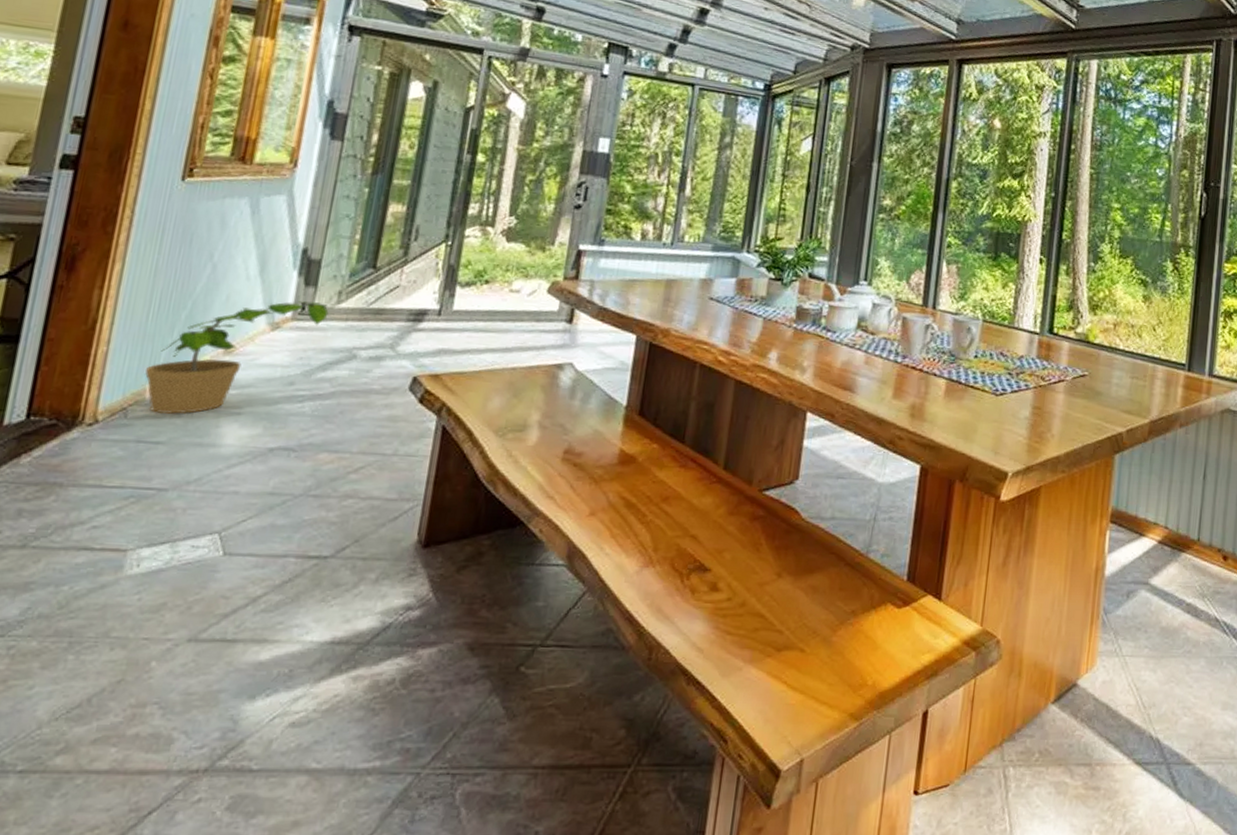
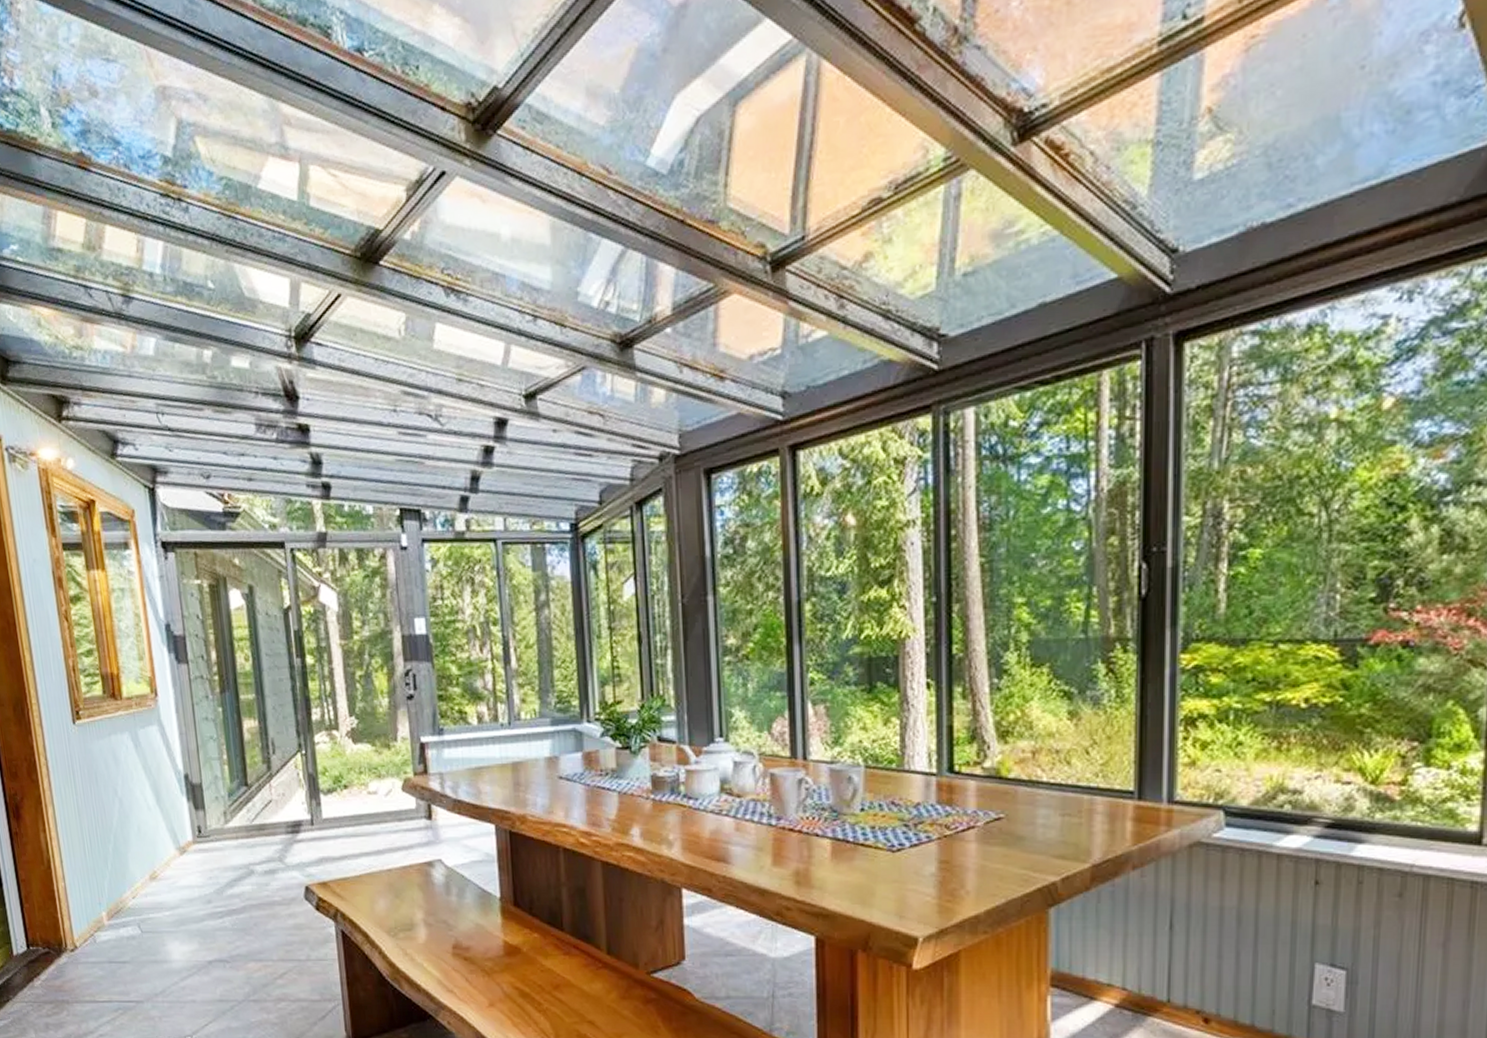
potted plant: present [145,301,329,414] -> none [97,824,221,936]

